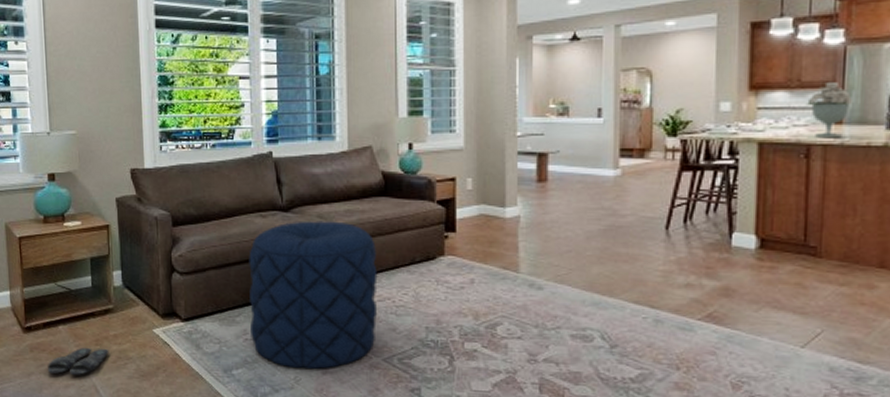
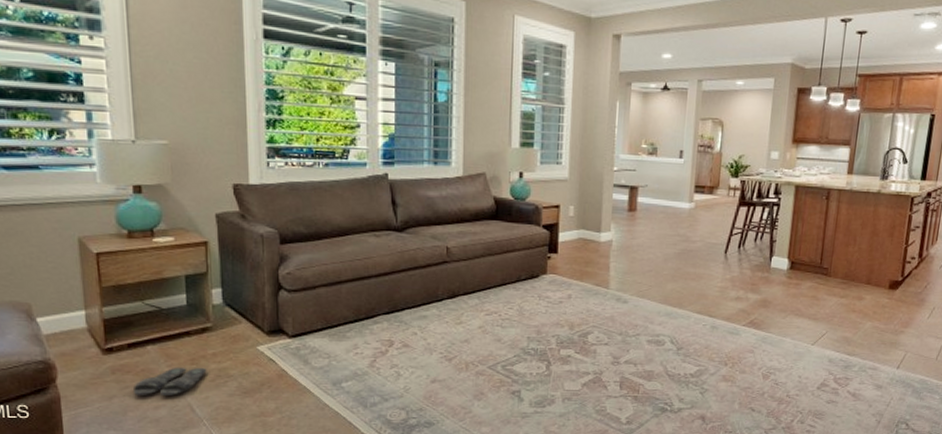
pouf: present [249,221,378,369] -> none [361,241,486,378]
bouquet: present [805,81,854,139] -> none [829,140,861,185]

